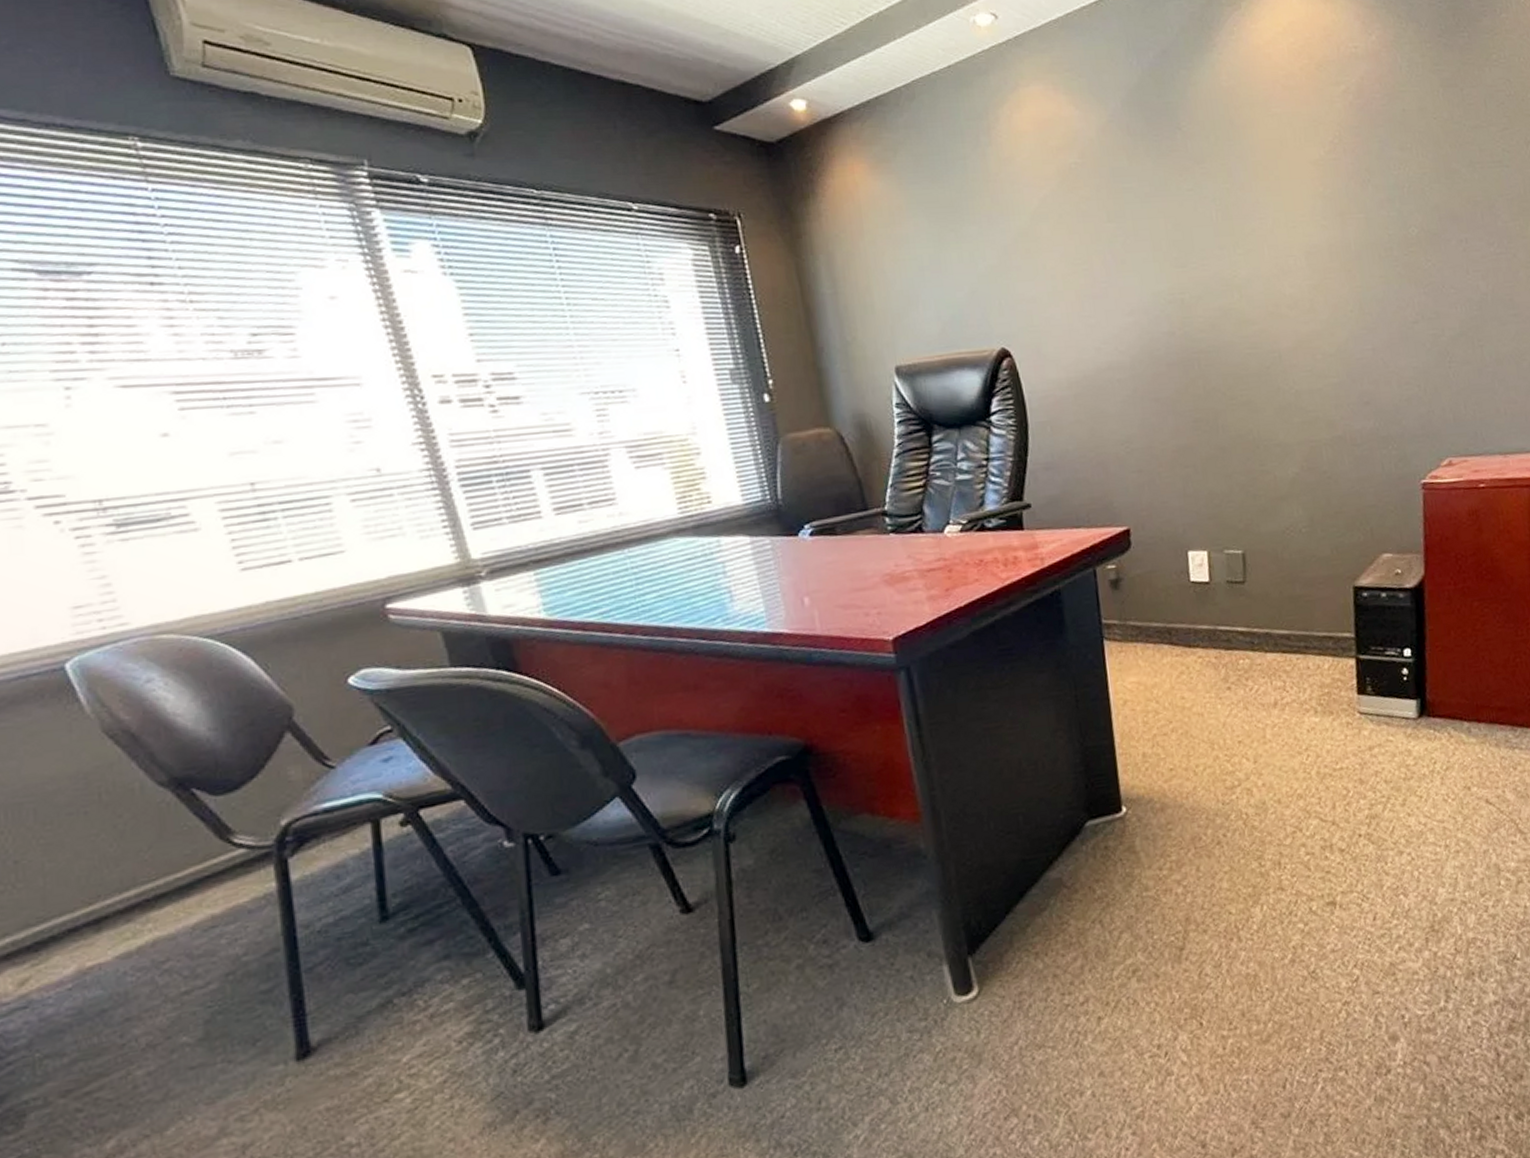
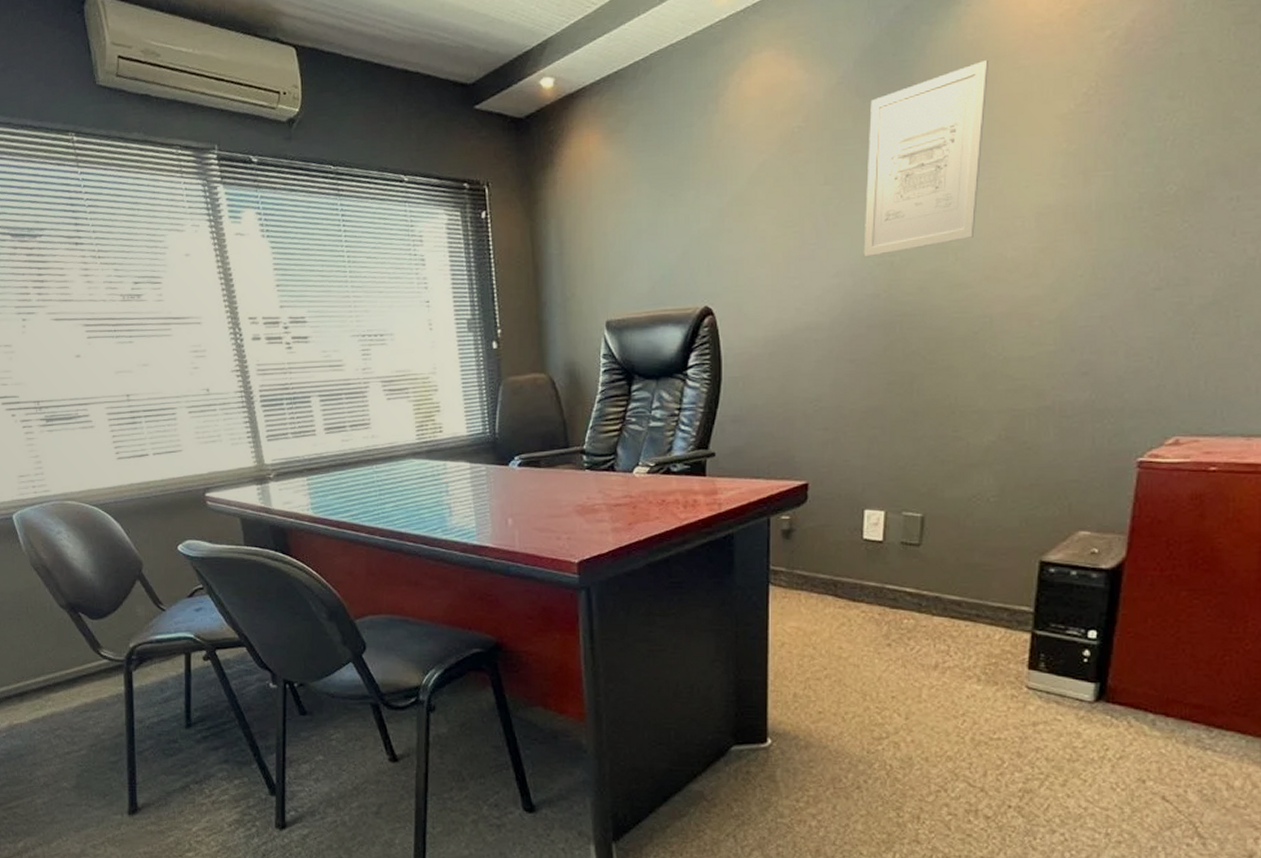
wall art: none [1142,105,1254,295] -> present [863,59,988,258]

